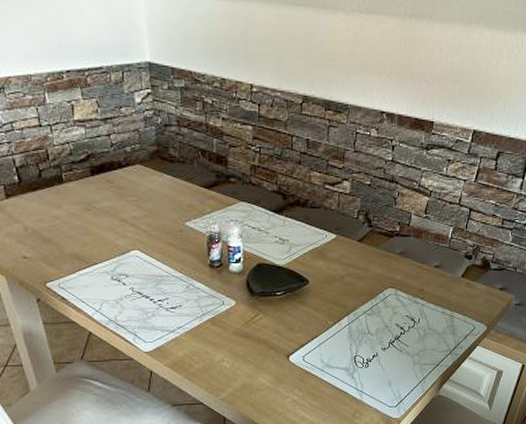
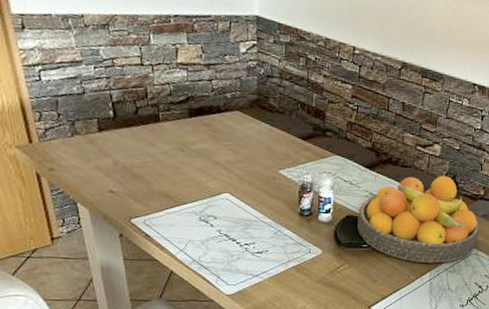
fruit bowl: none [269,213,397,307] -> present [357,175,480,263]

